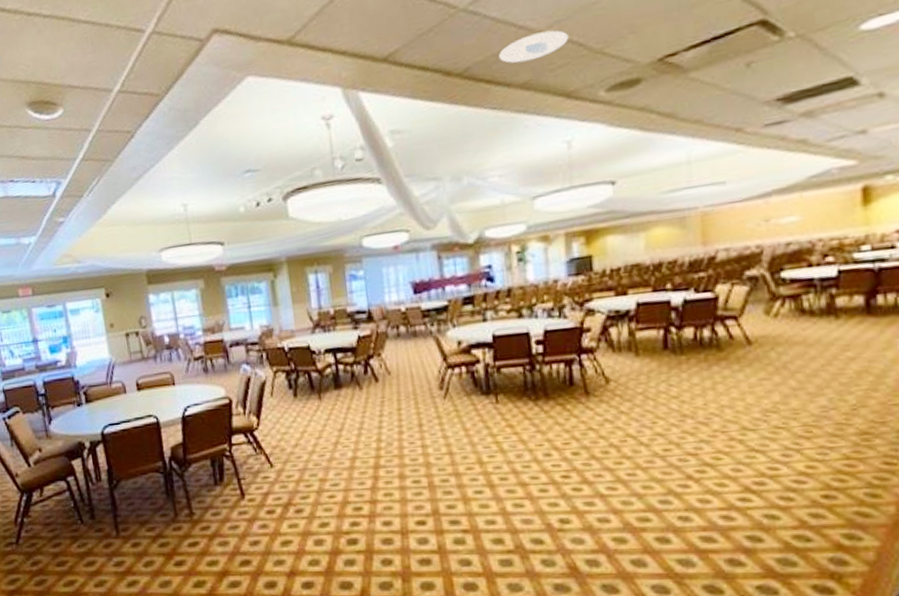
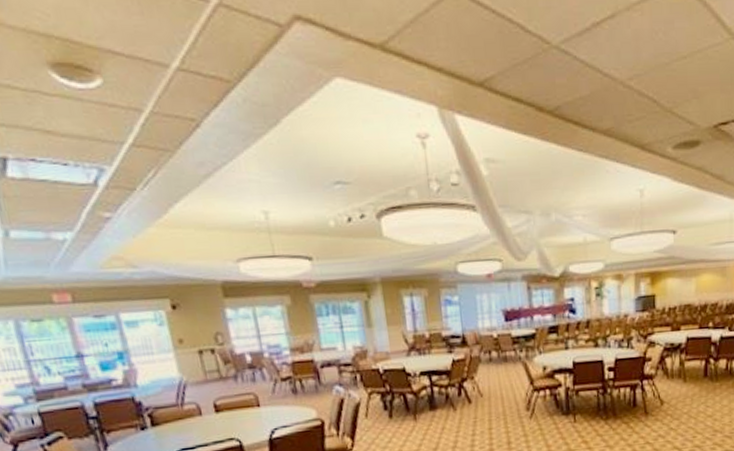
recessed light: present [499,30,569,63] -> none [586,83,645,110]

